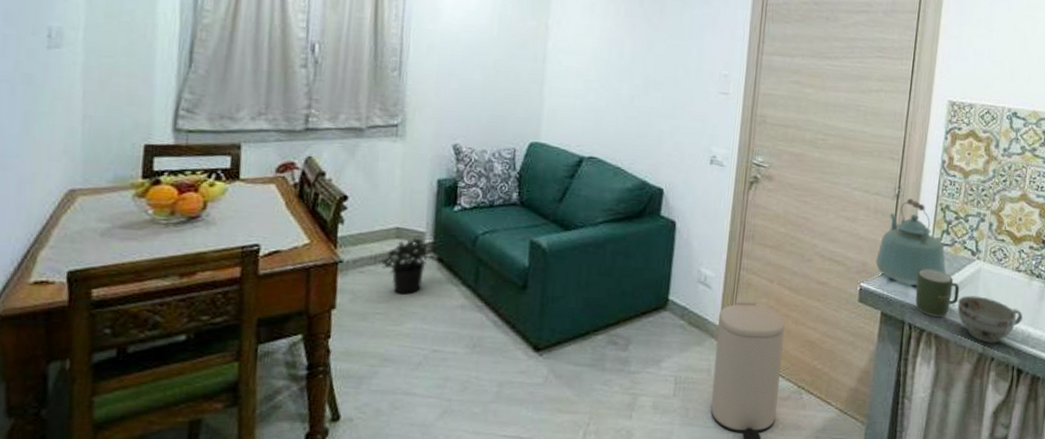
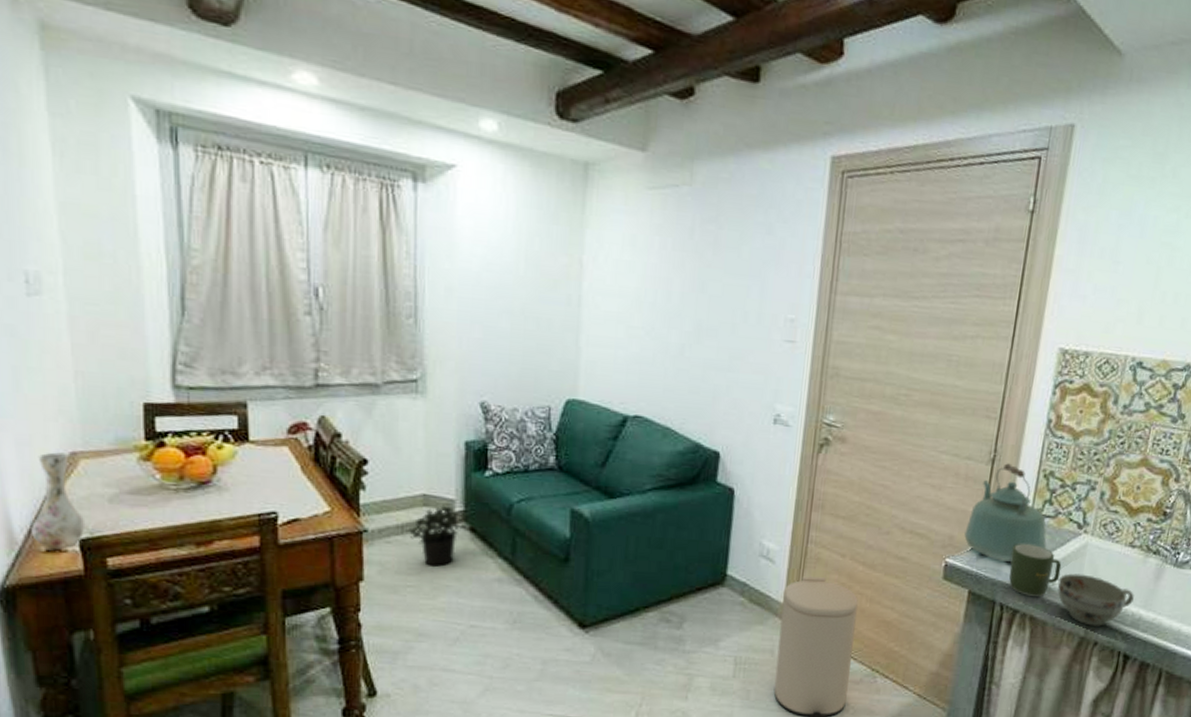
vase: none [21,189,76,283] -> present [31,452,86,551]

